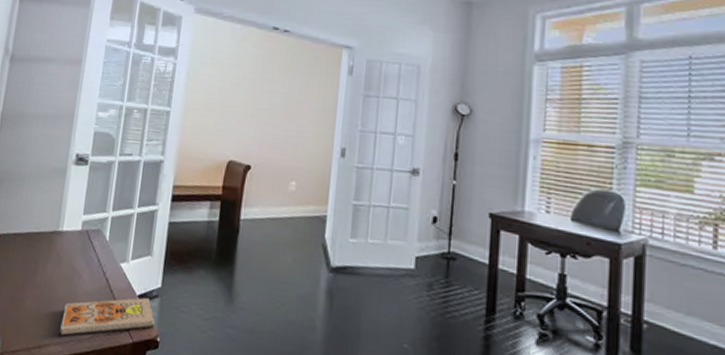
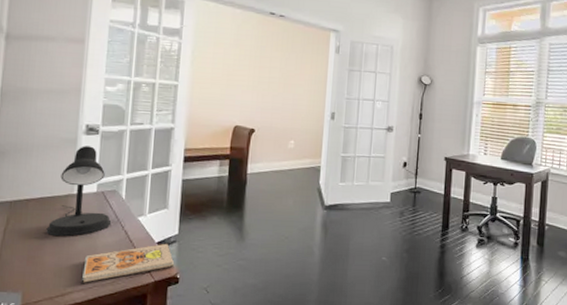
desk lamp: none [29,177,94,280] -> present [46,146,112,237]

